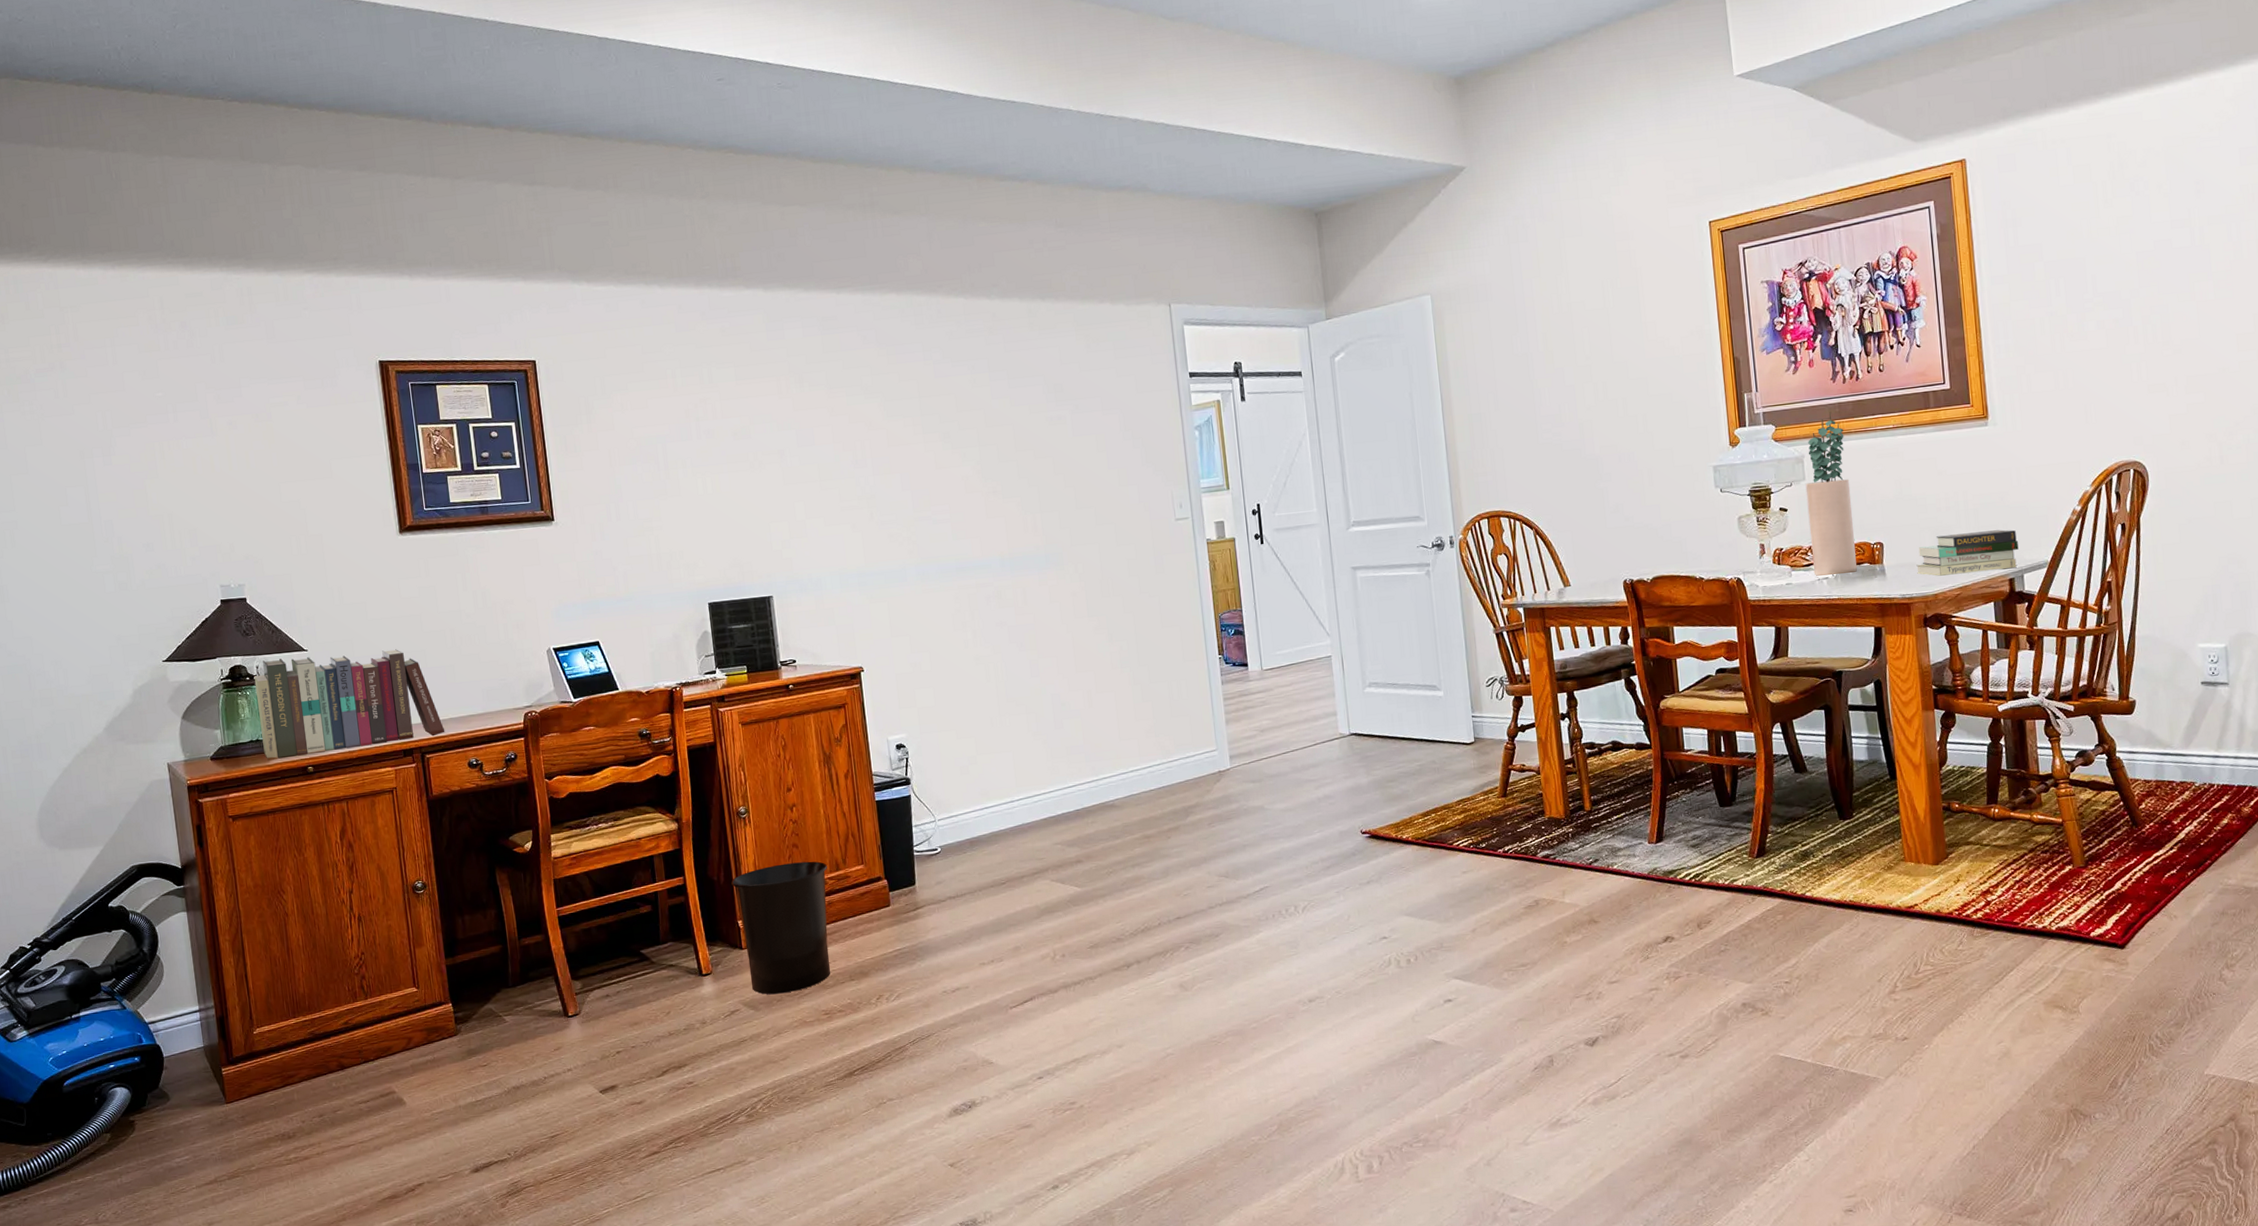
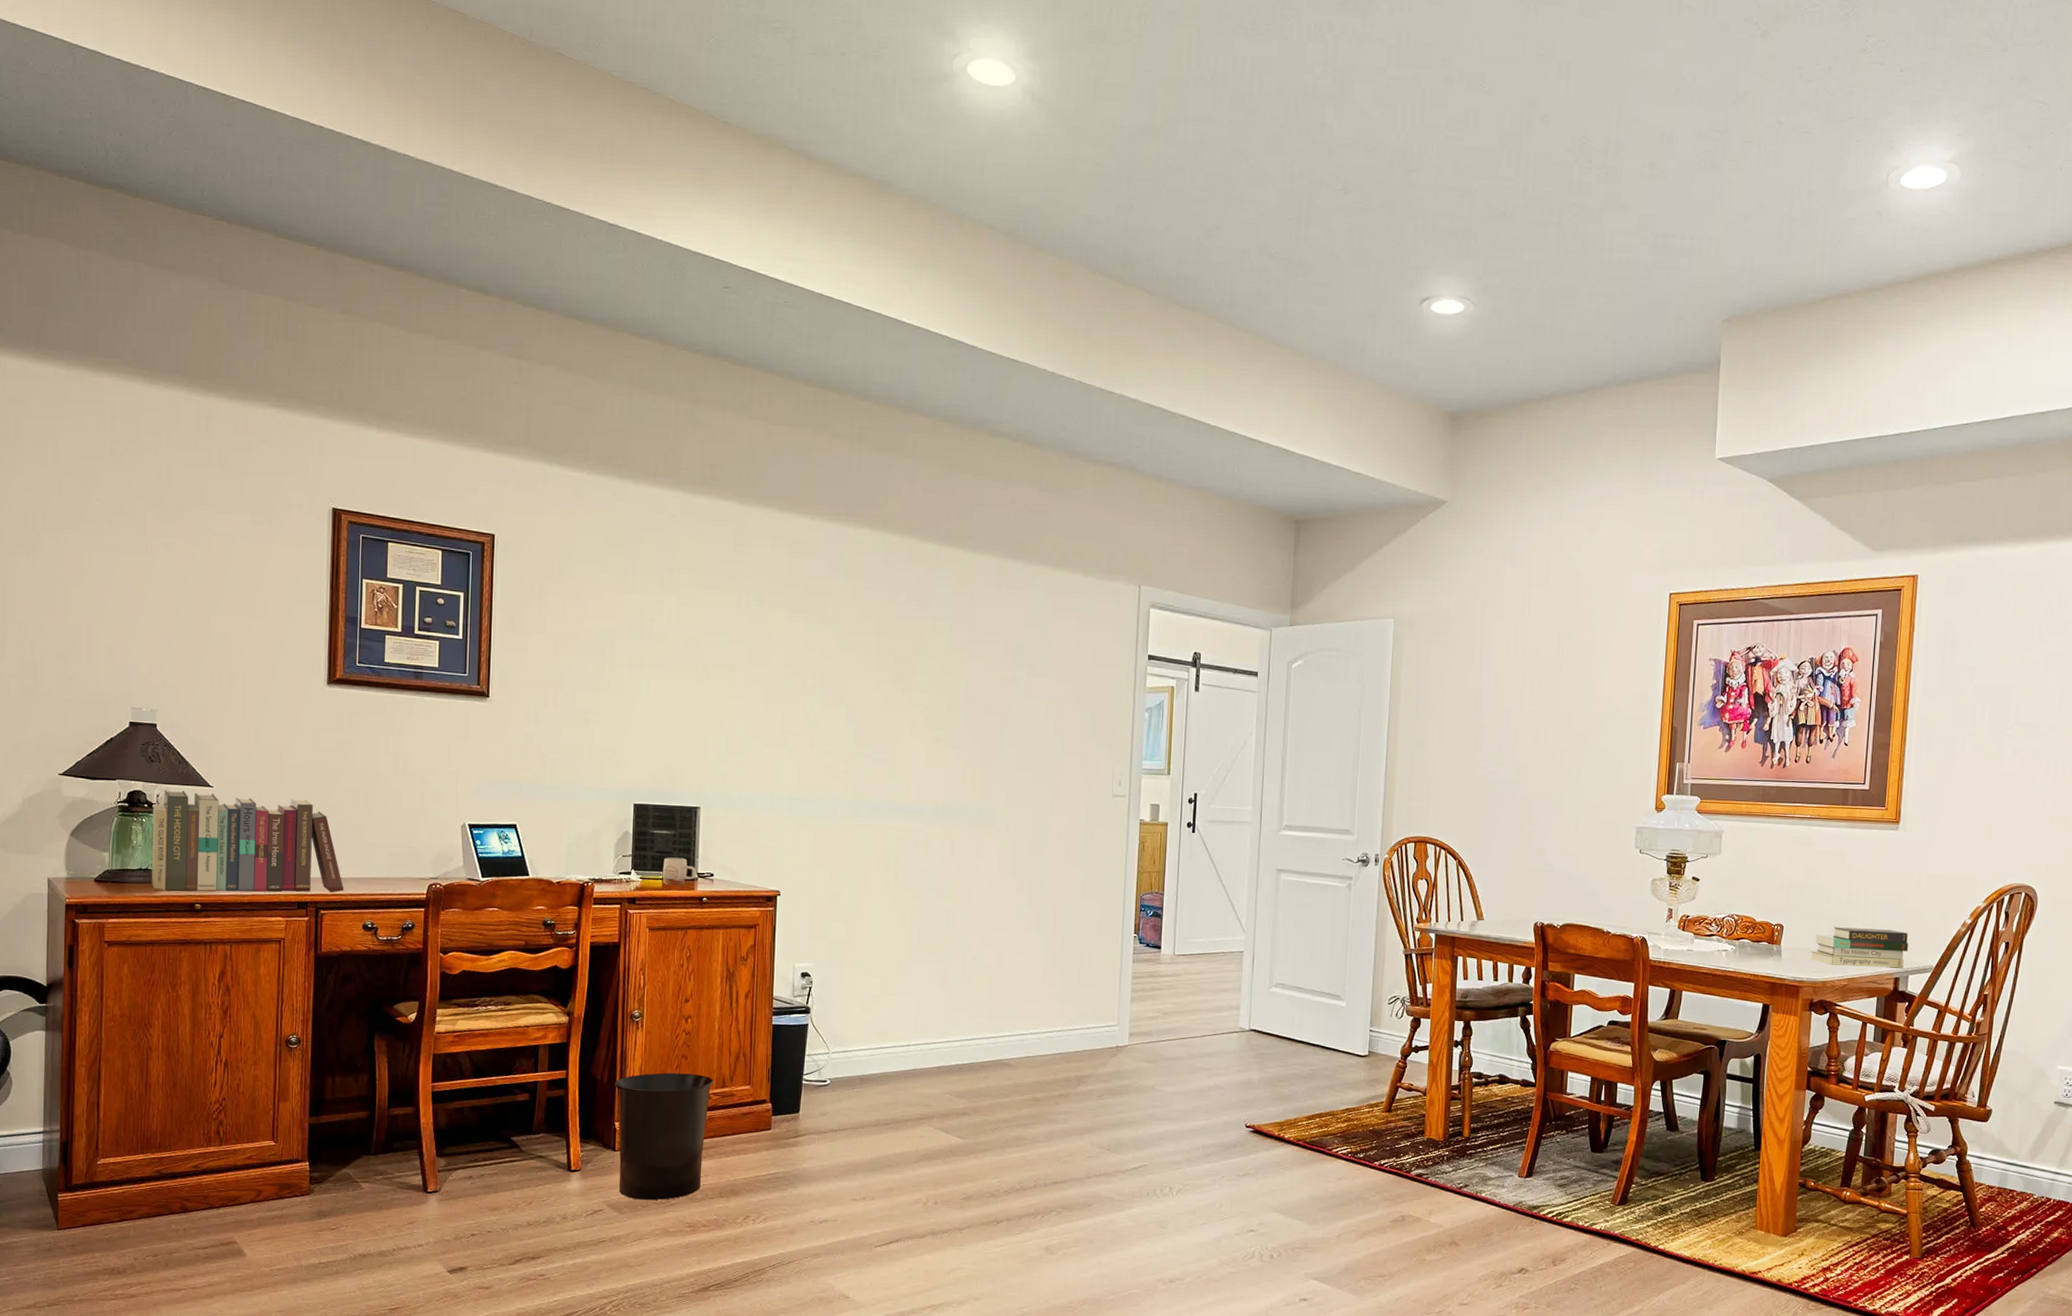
mug: none [745,648,778,679] -> present [662,857,695,887]
vase: present [1805,412,1857,578] -> none [1714,793,1764,949]

